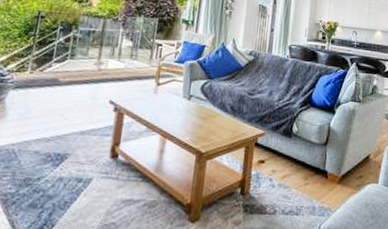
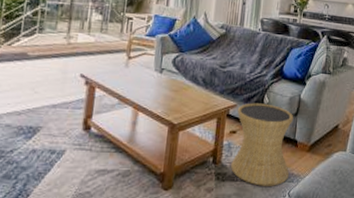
side table: none [259,131,324,220] -> present [231,103,294,186]

